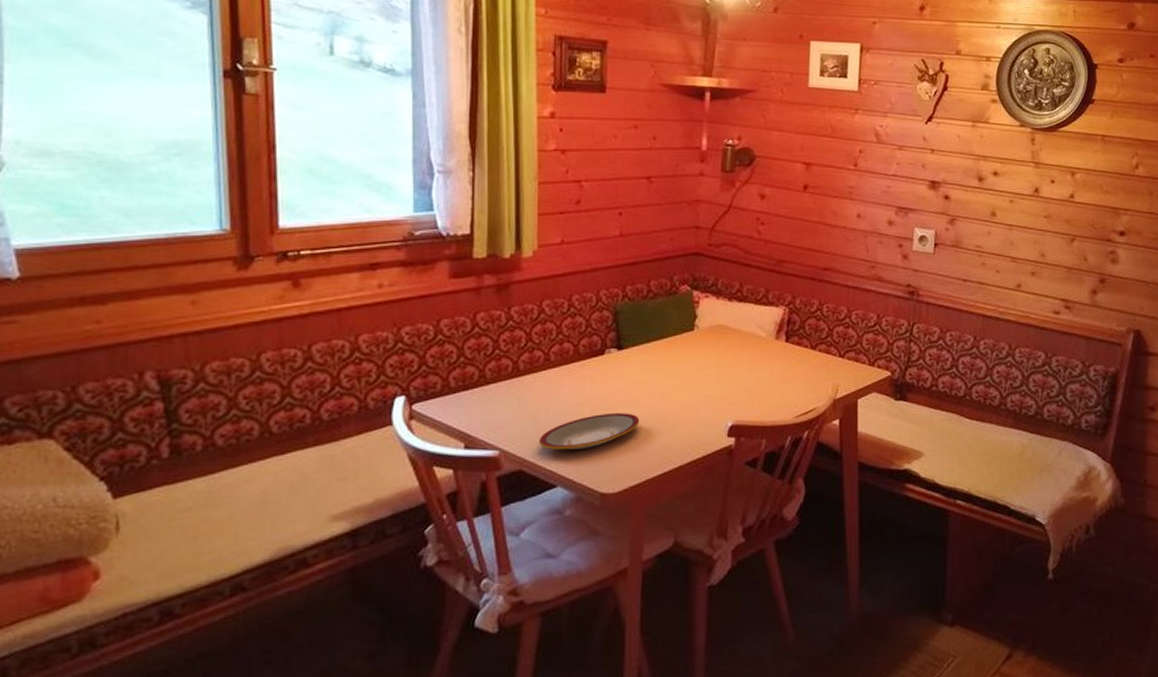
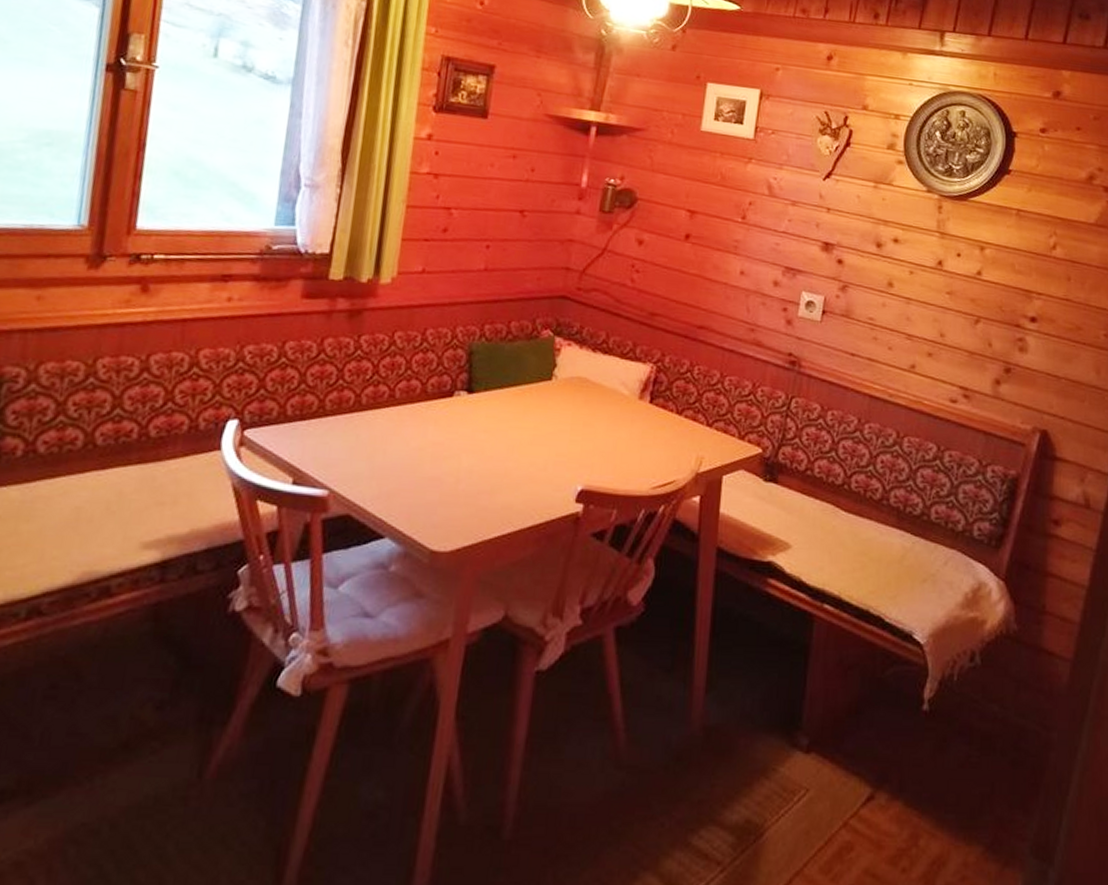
plate: present [538,413,640,450] -> none [371,461,483,499]

